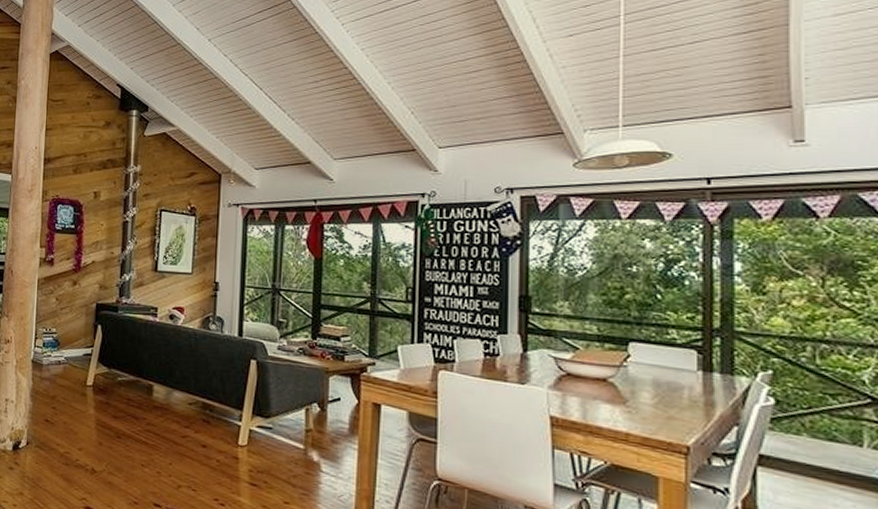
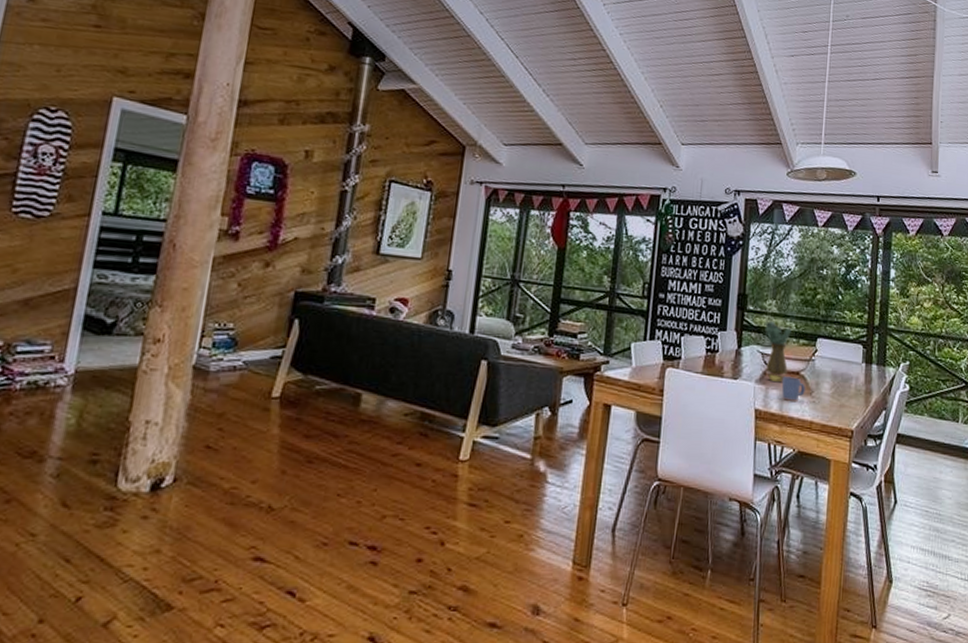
vase: none [555,320,592,390] -> present [764,317,792,383]
mug: none [583,383,616,410] -> present [781,376,805,401]

